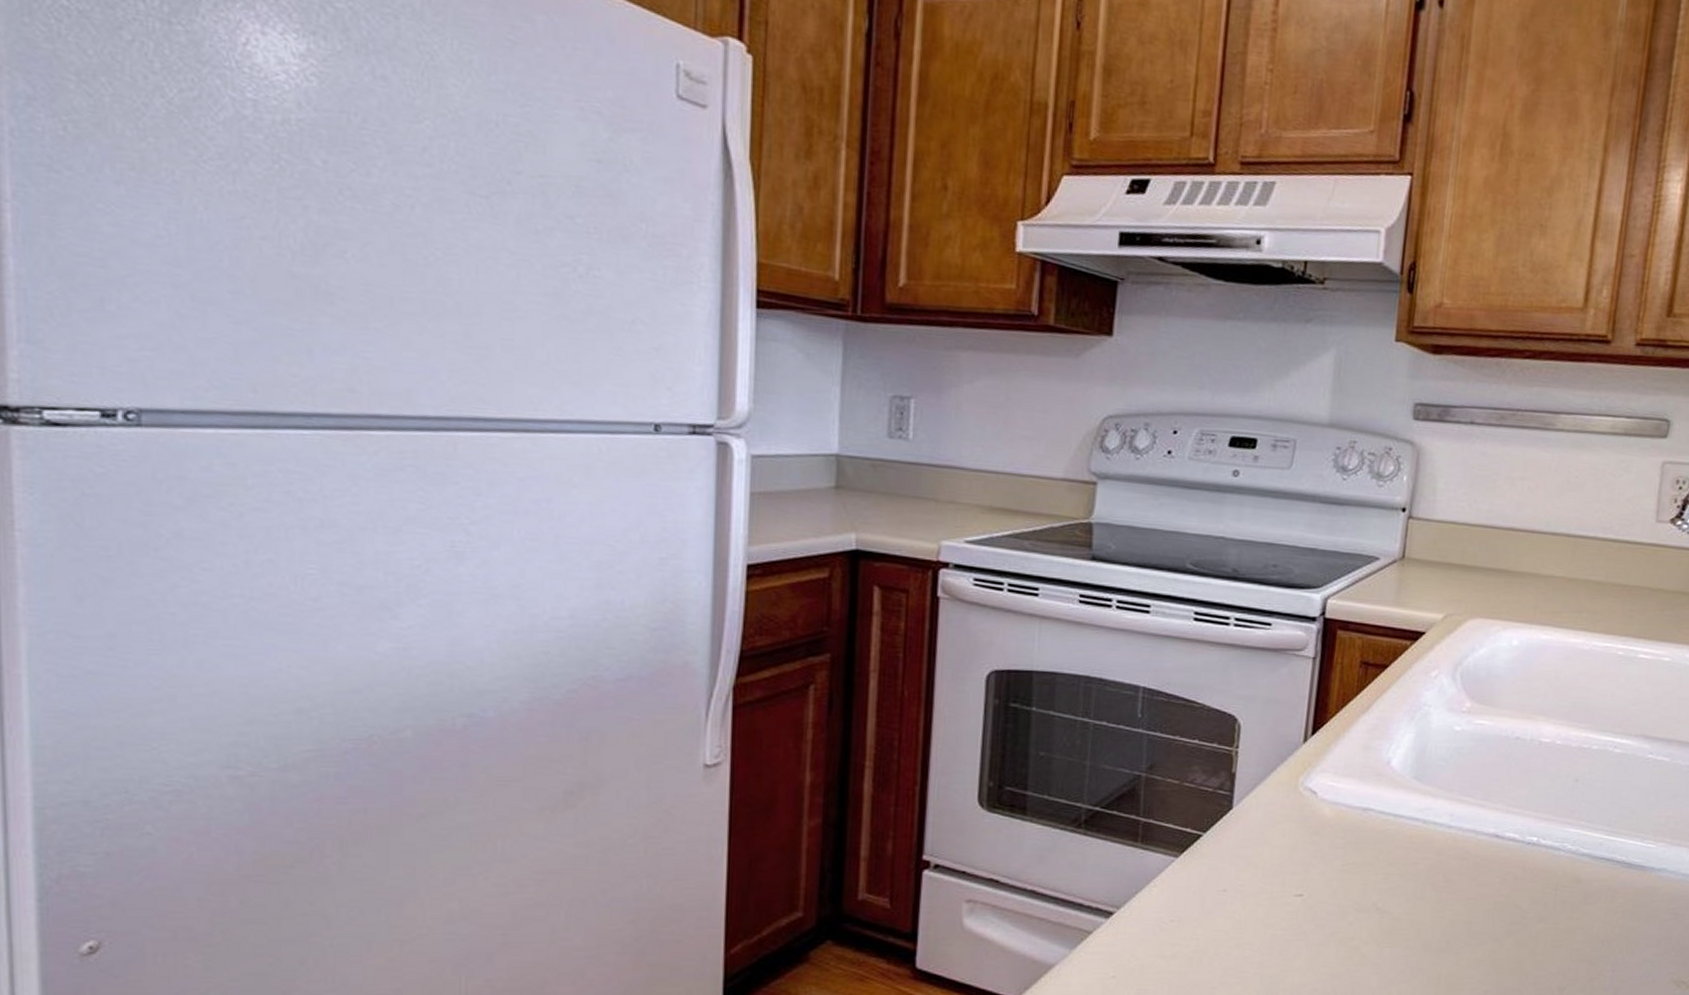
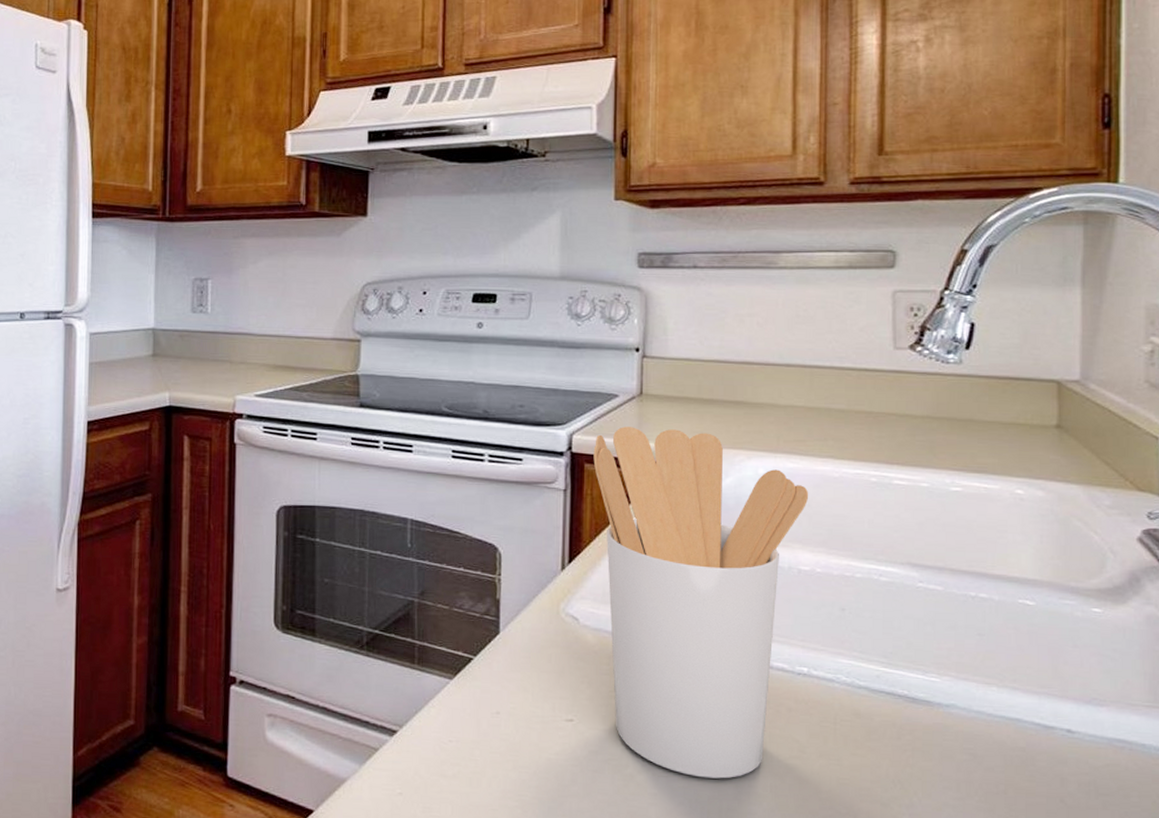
utensil holder: none [1345,592,1559,946] -> present [593,426,809,779]

